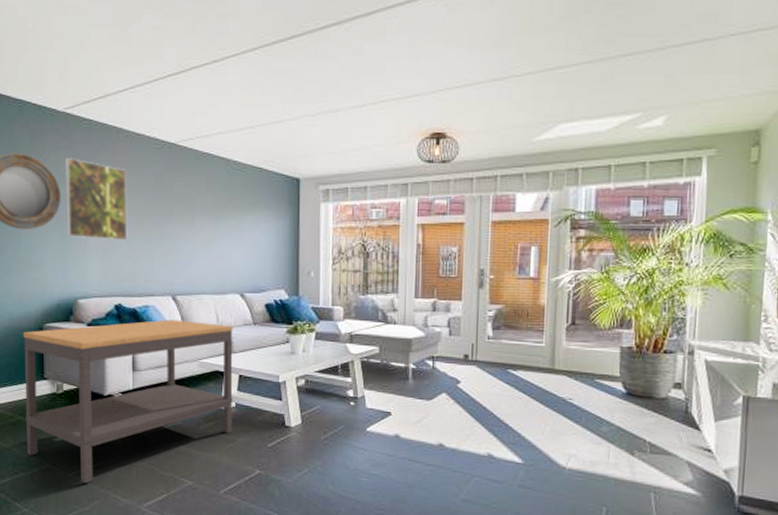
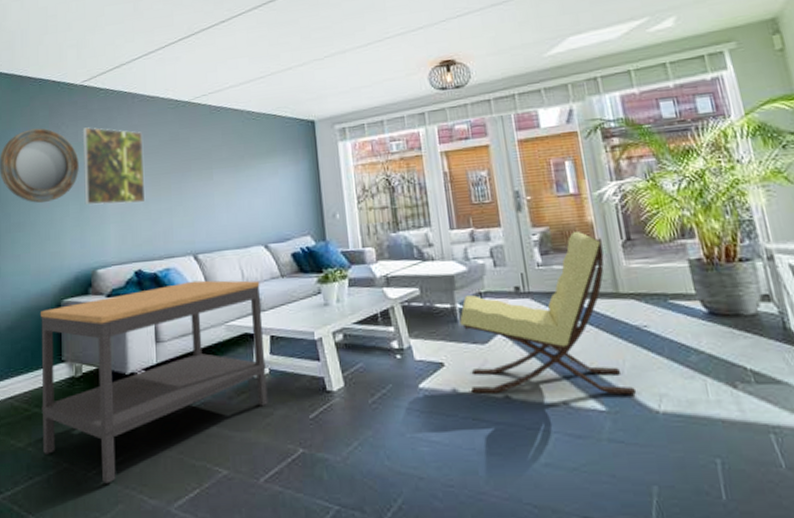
lounge chair: none [411,311,551,453] -> present [459,230,637,395]

